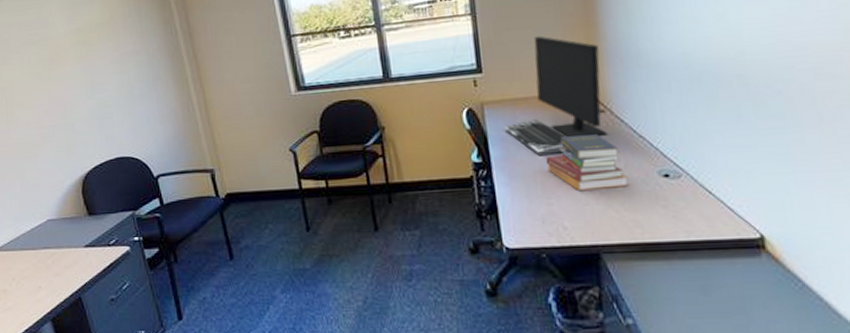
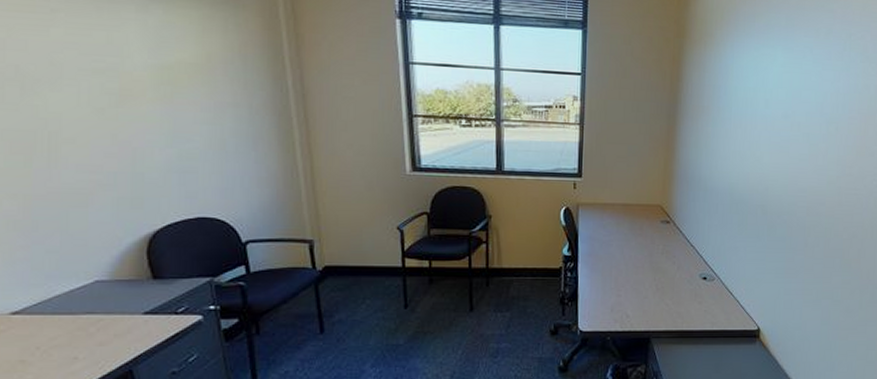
computer keyboard: present [505,119,566,157] -> none [594,223,639,255]
monitor: present [533,35,607,138] -> none [621,152,673,242]
books: present [545,134,628,192] -> none [621,239,679,287]

